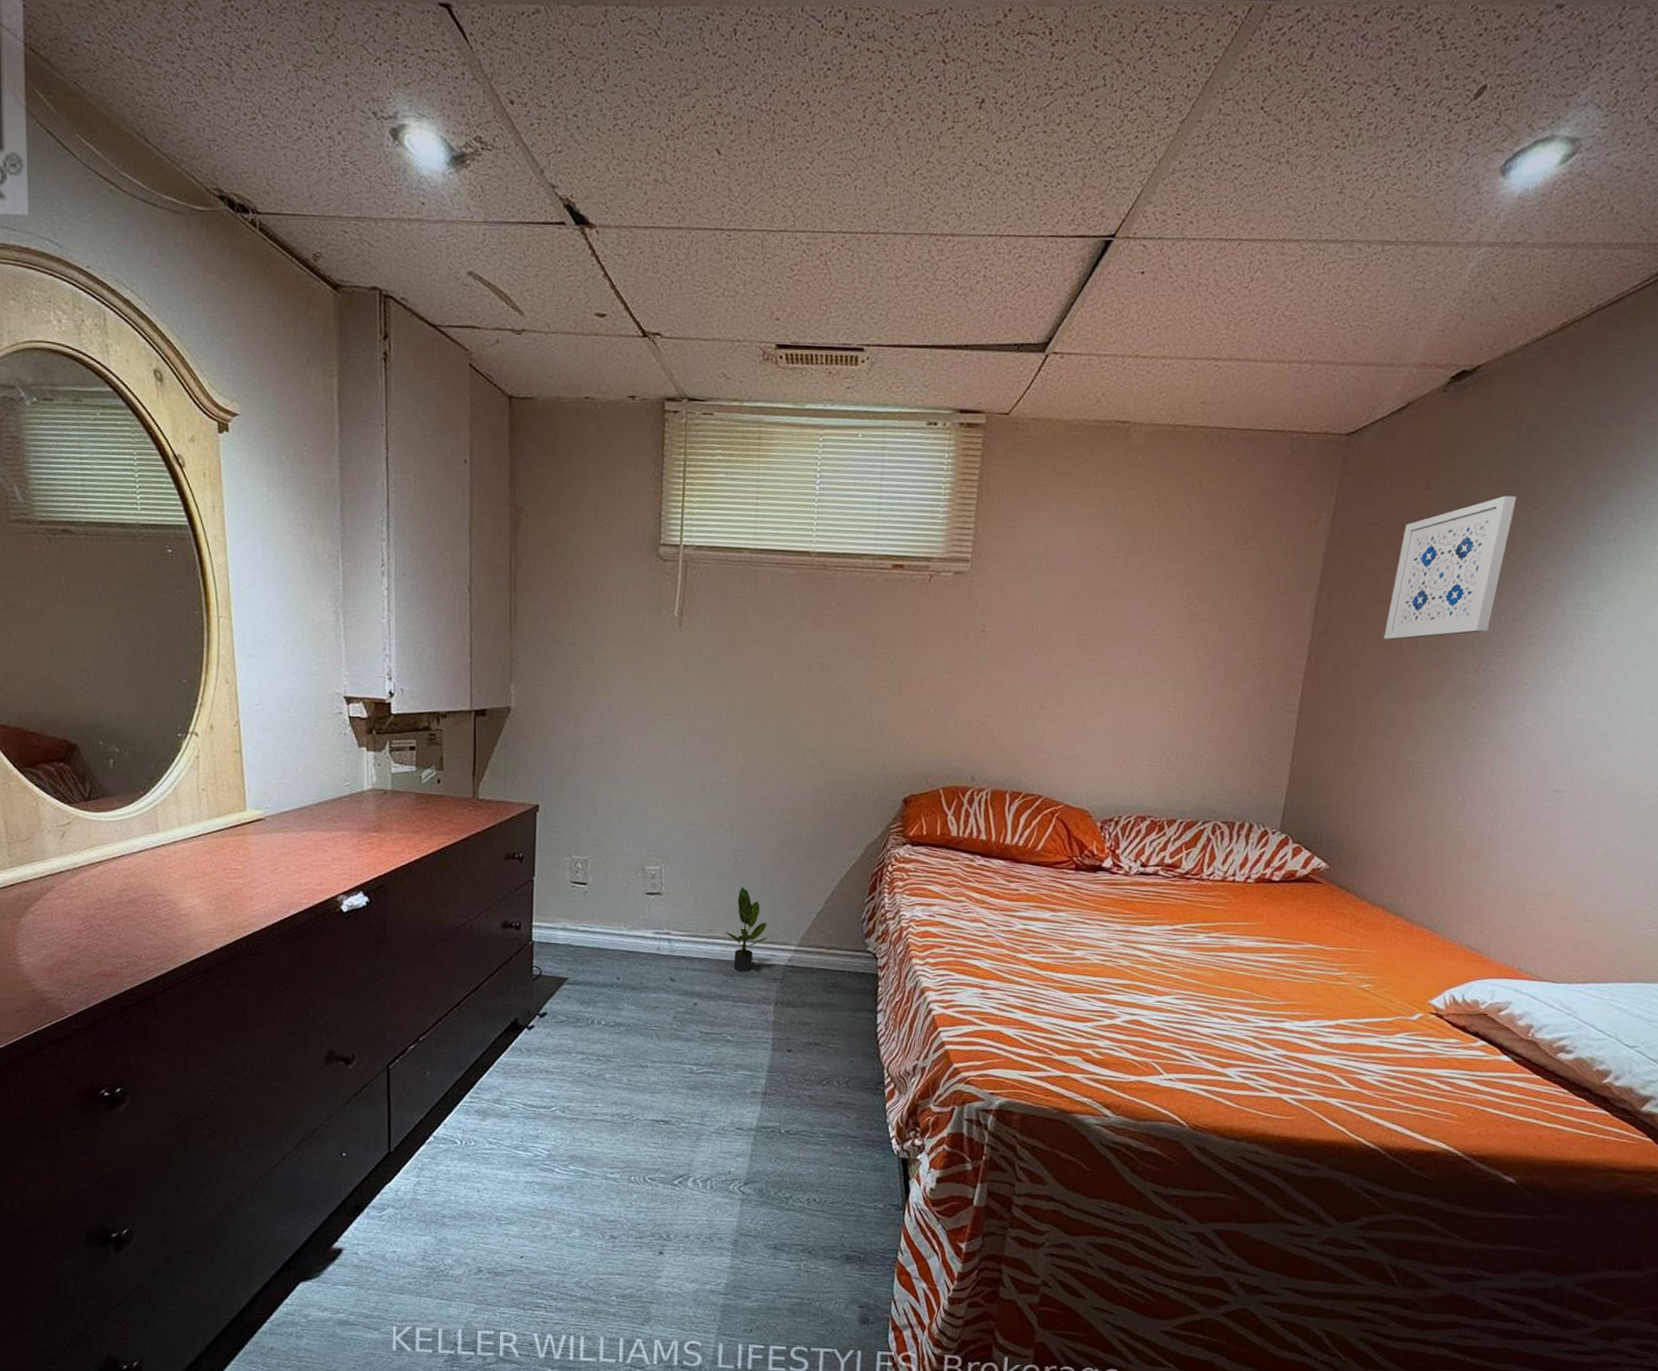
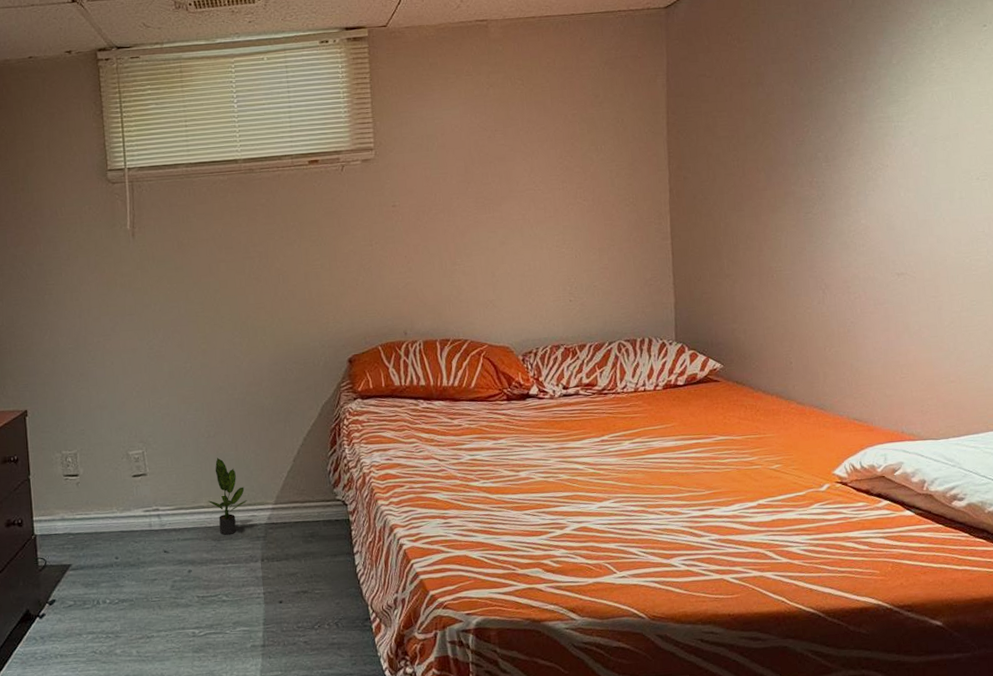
wall art: present [1383,495,1517,640] -> none [727,38,813,168]

